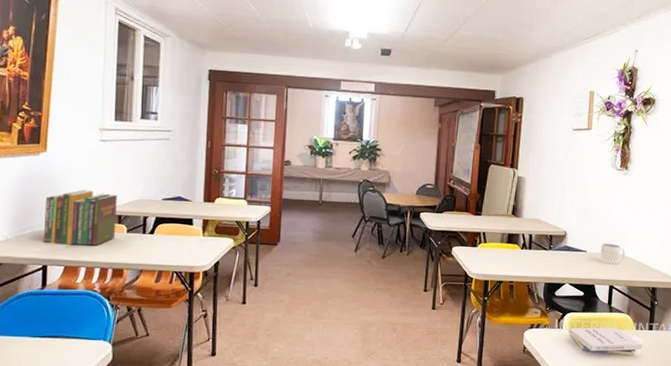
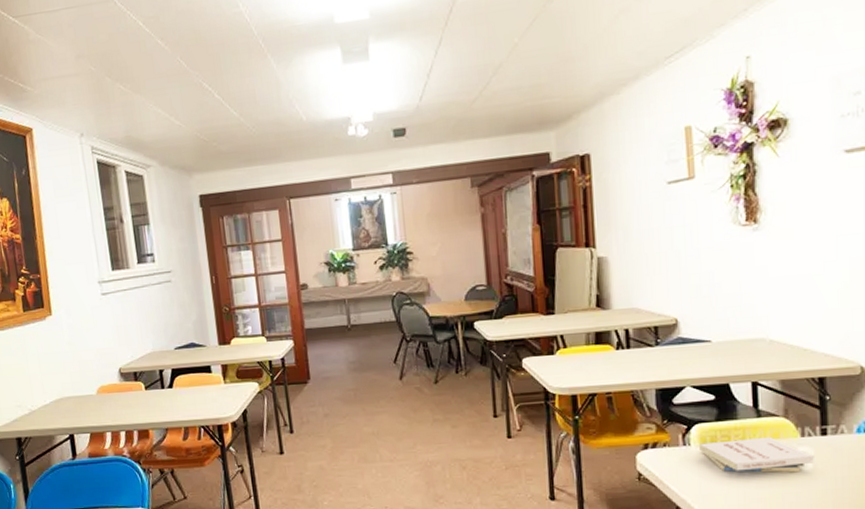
books: present [44,190,117,246] -> none [59,349,135,412]
mug: present [600,243,626,265] -> none [732,325,770,354]

